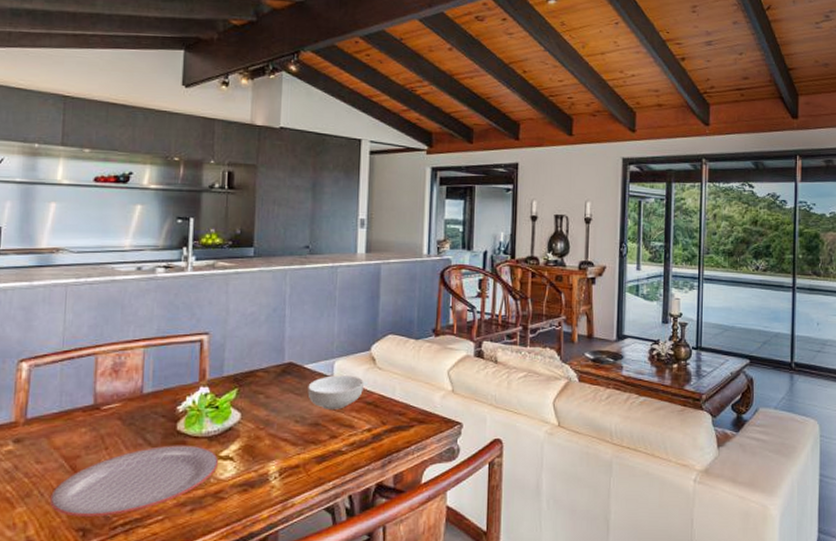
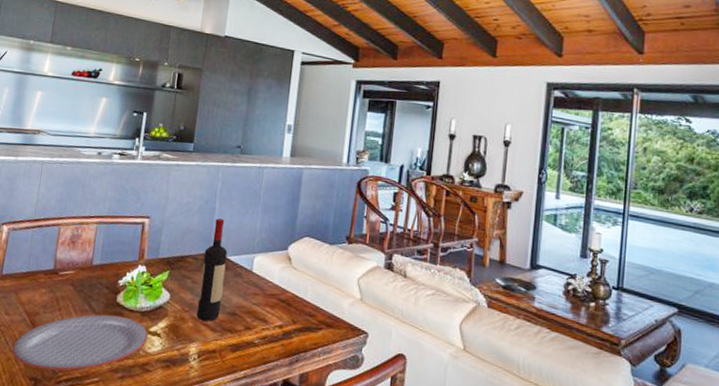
wine bottle: none [273,326,303,436] -> present [196,218,228,321]
cereal bowl: present [307,375,365,410] -> none [228,269,280,303]

